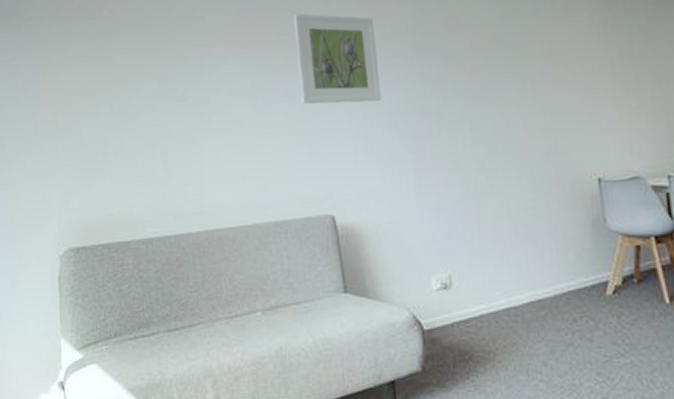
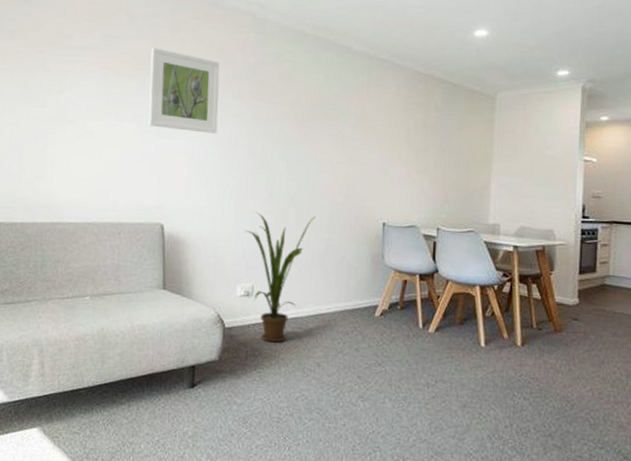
house plant: none [431,182,514,342] -> present [245,212,316,343]

